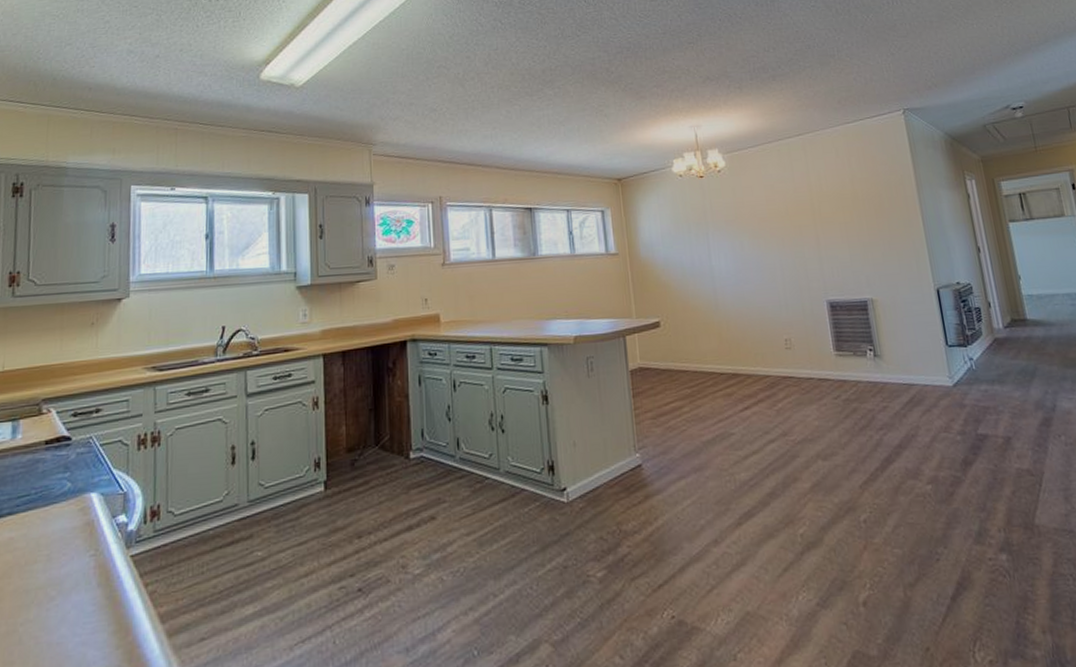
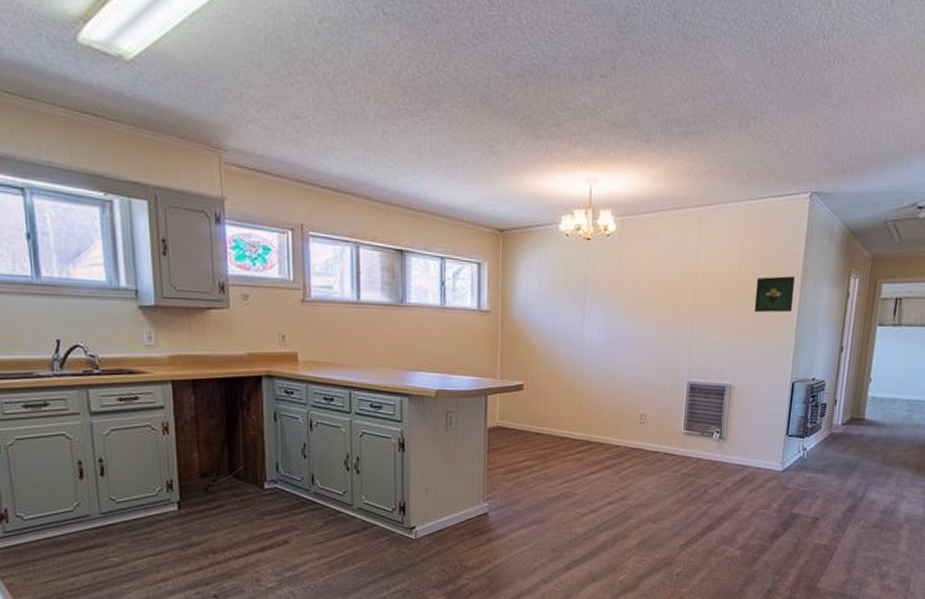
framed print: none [872,186,916,225] -> present [754,276,795,313]

